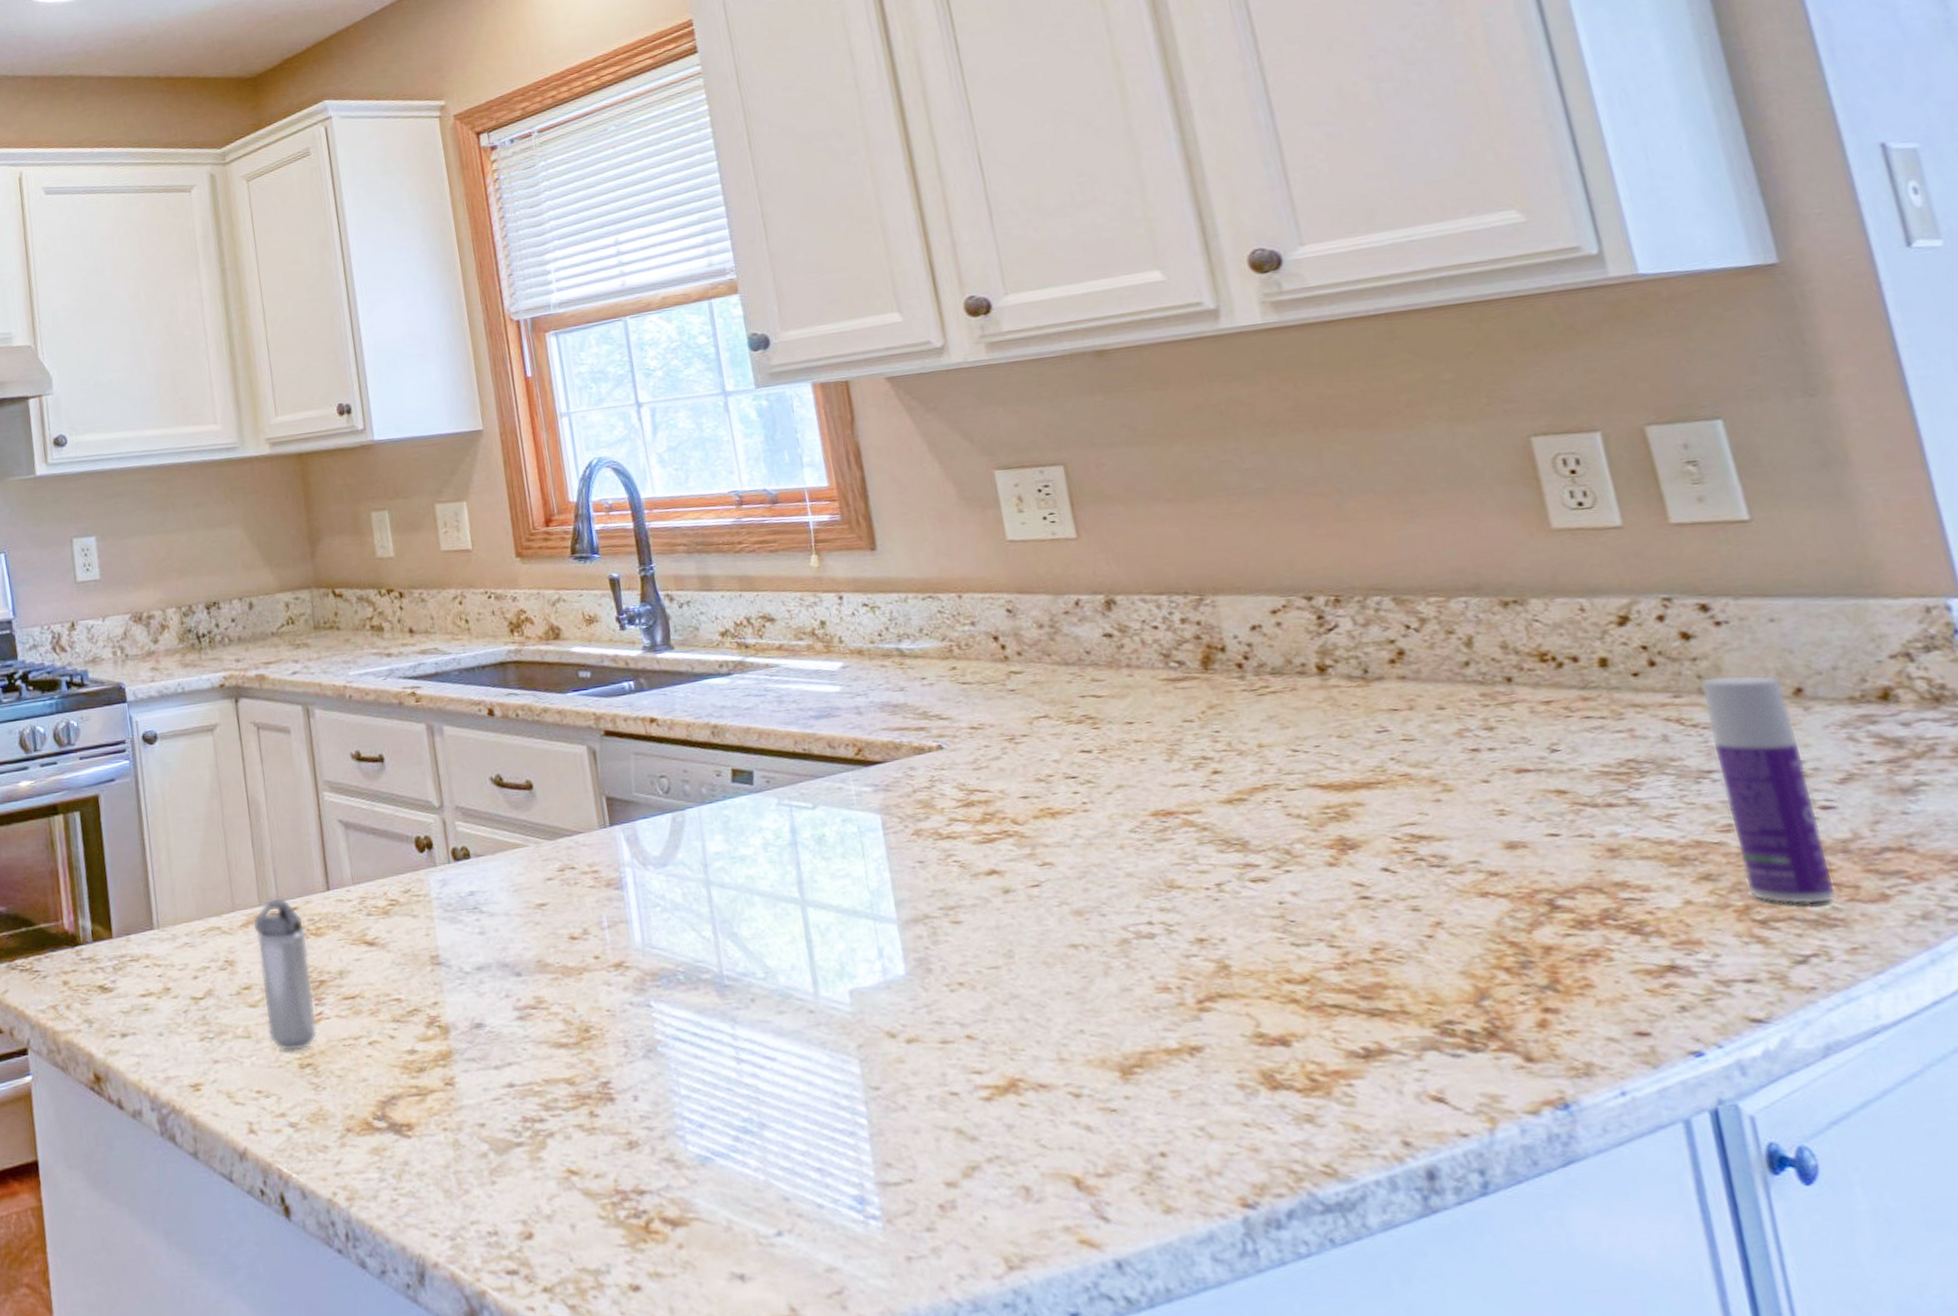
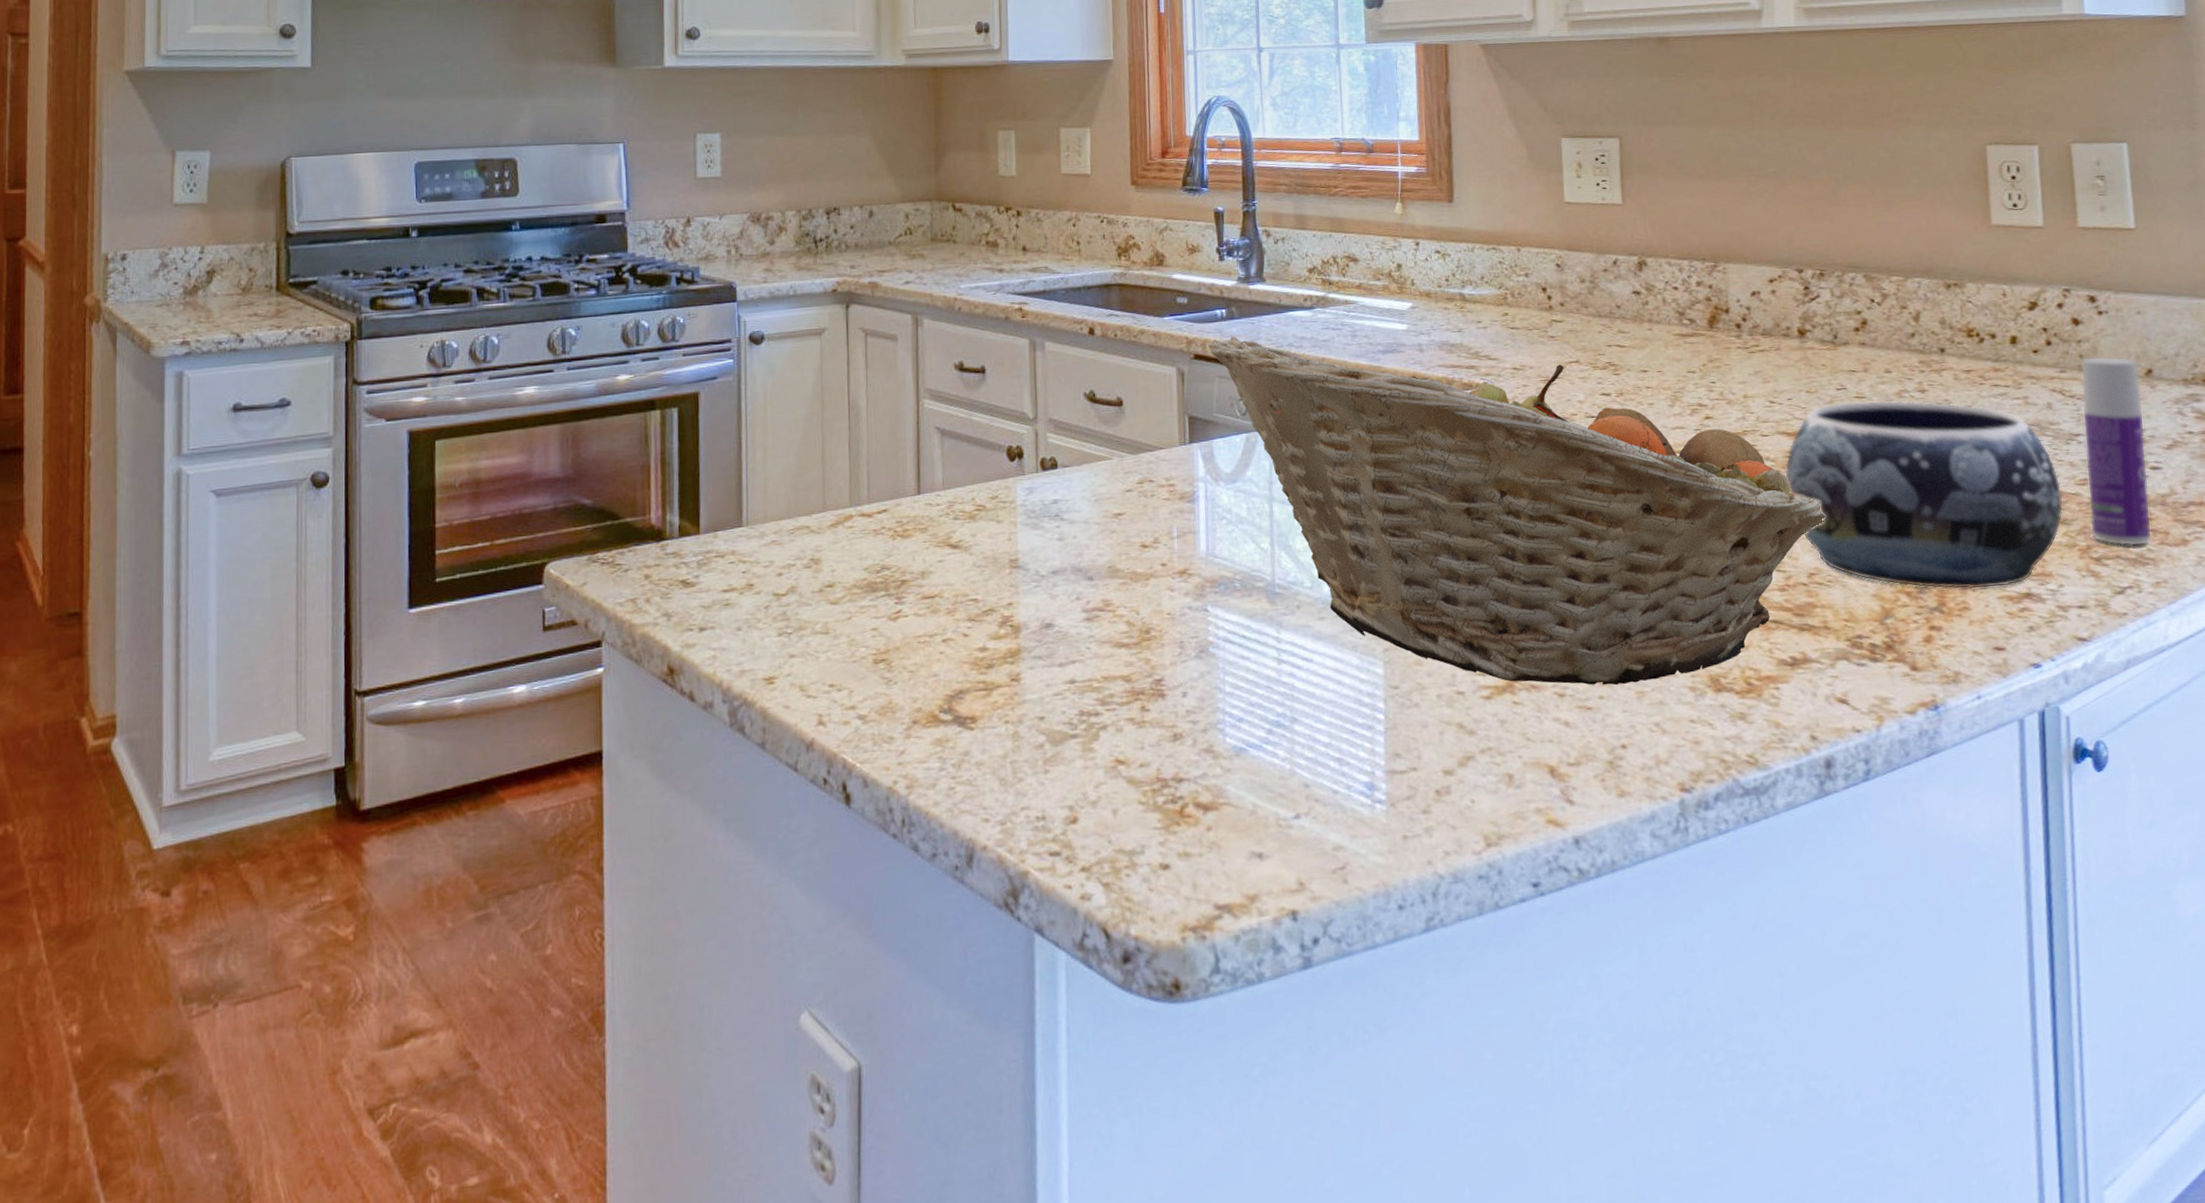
shaker: present [254,897,318,1052] -> none [842,499,895,648]
fruit basket: none [619,709,1385,1084] -> present [1208,336,1826,685]
decorative bowl: none [1322,740,1705,963] -> present [1785,400,2064,590]

